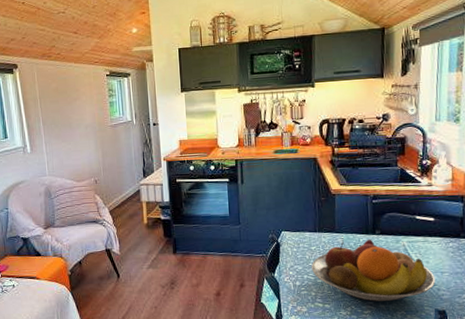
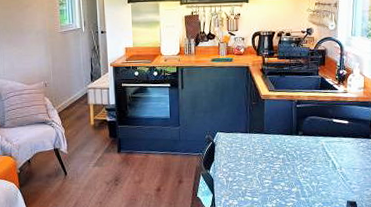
fruit bowl: present [312,239,436,301] -> none [243,139,348,195]

